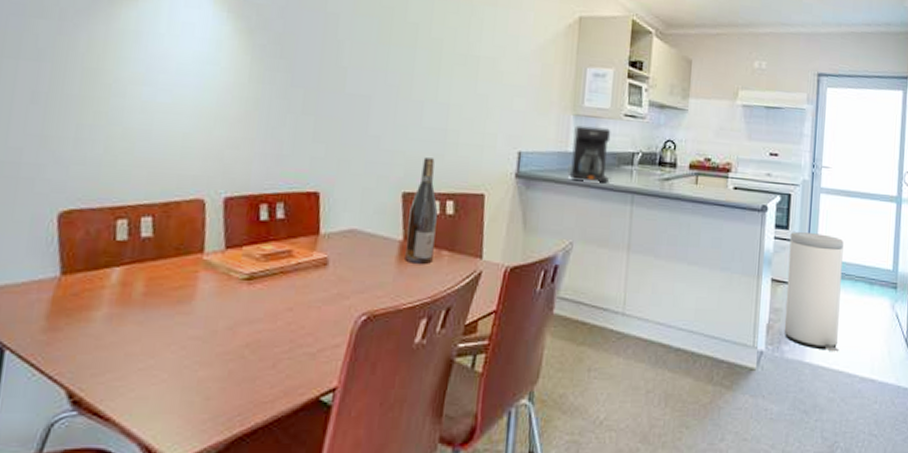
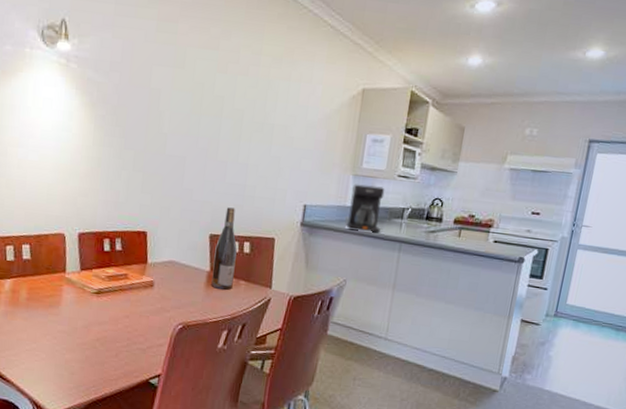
pedal bin: present [784,231,844,352] -> none [528,281,595,384]

